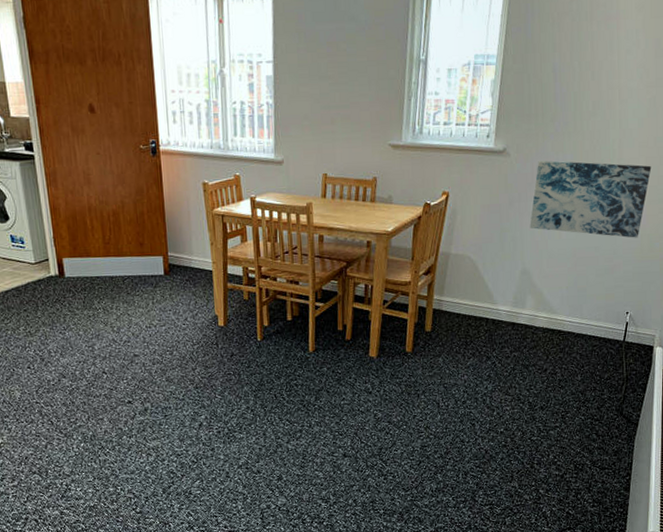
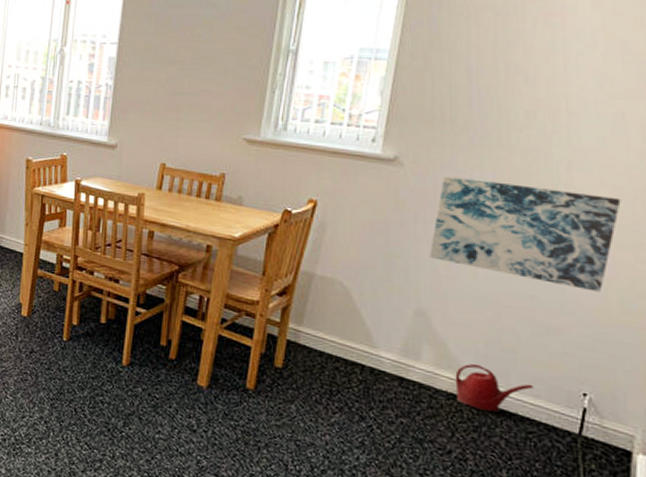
watering can: none [548,303,598,337] -> present [455,363,535,413]

